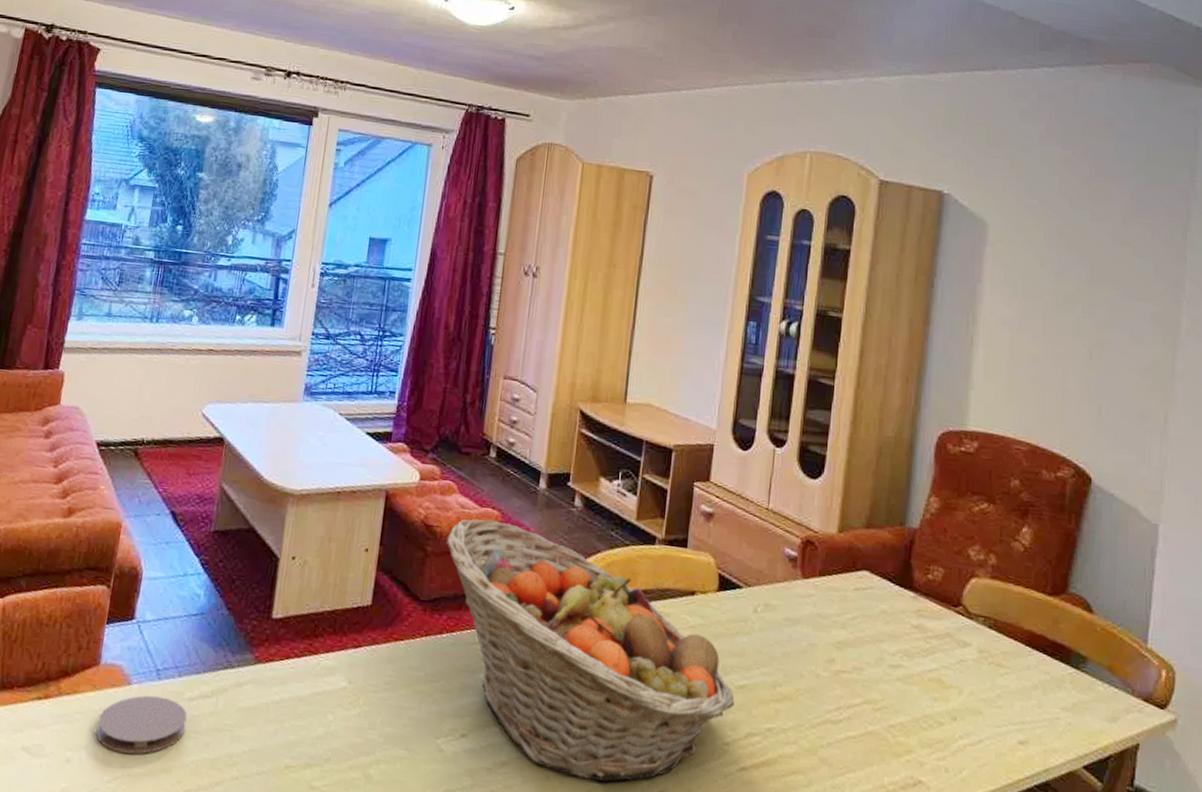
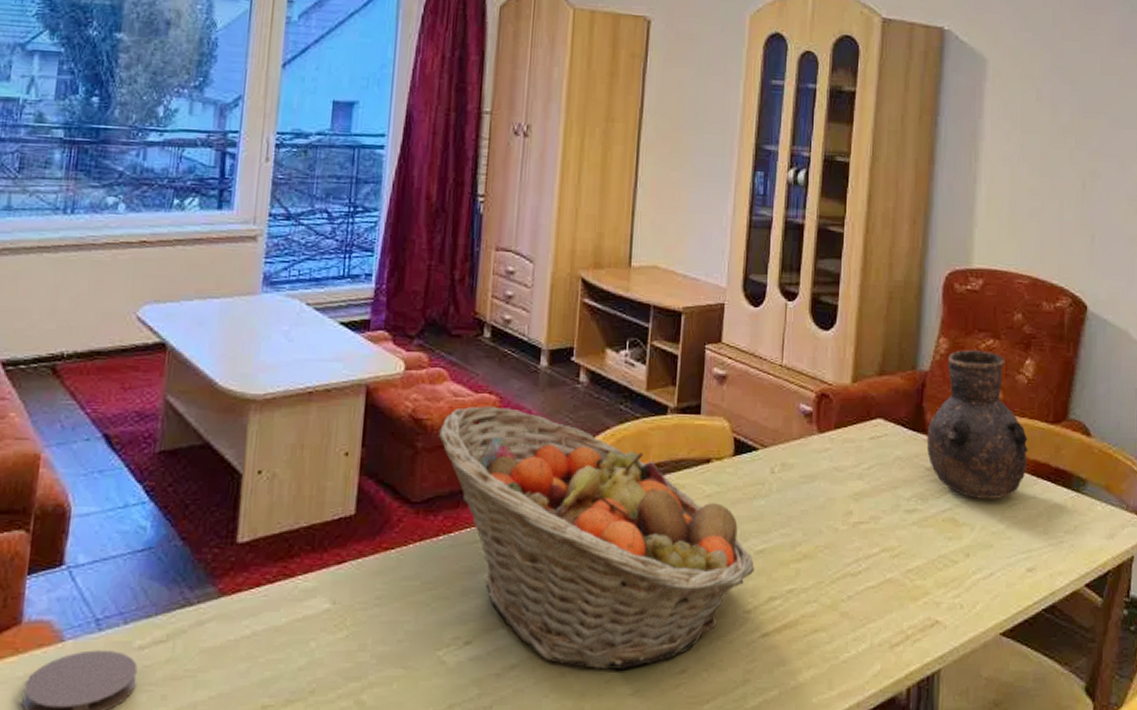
vase: none [913,511,1023,666] -> present [926,350,1028,500]

